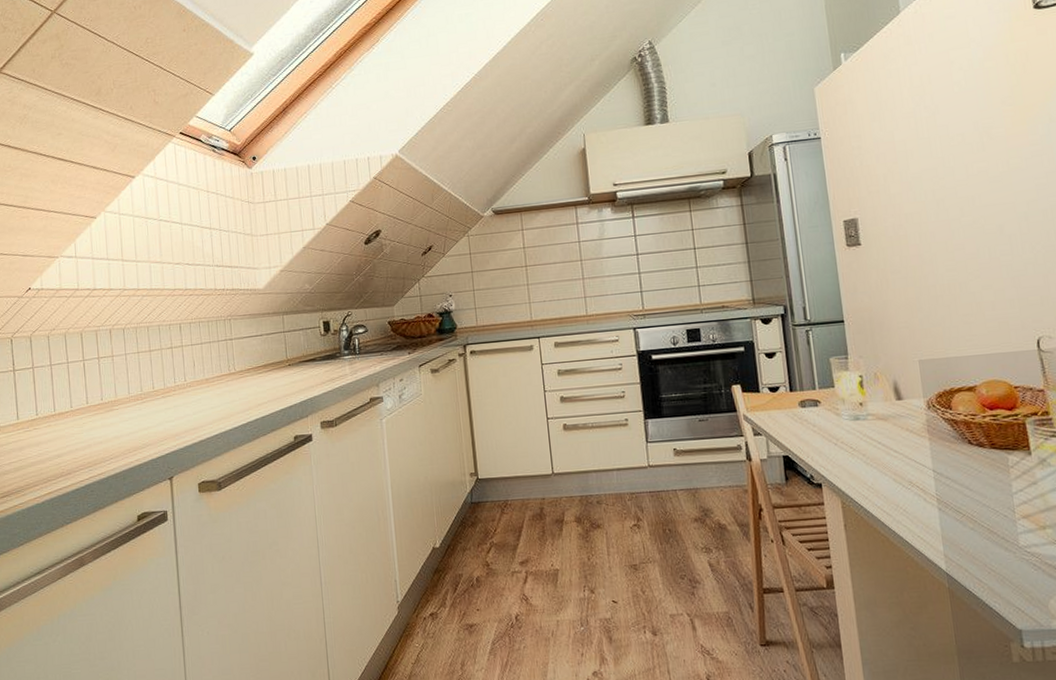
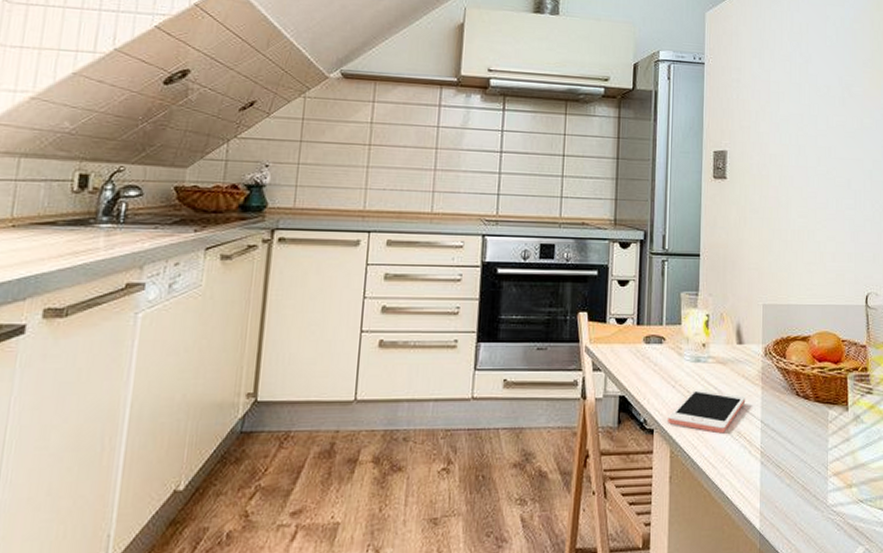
cell phone: none [834,444,914,484] -> present [668,389,746,434]

